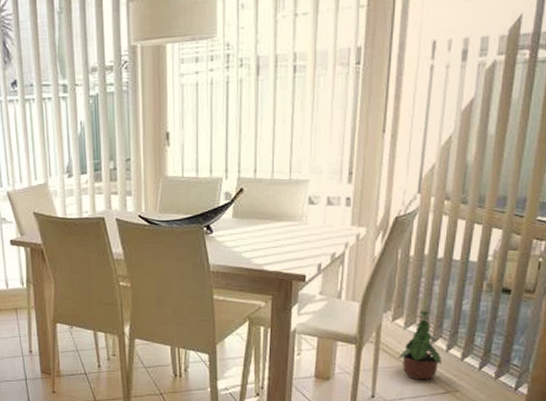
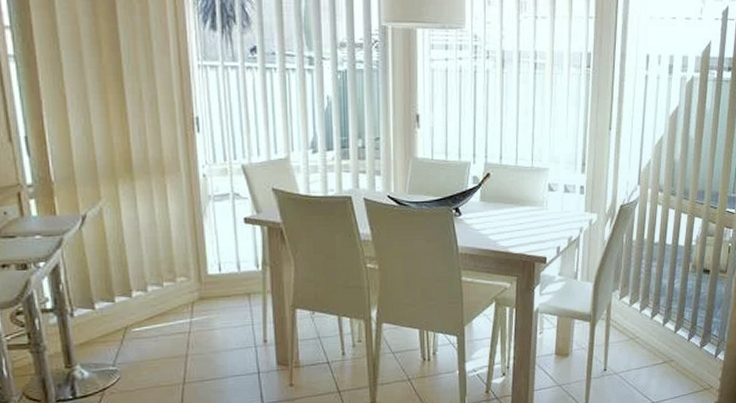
potted plant: present [399,311,441,381] -> none [626,289,659,353]

